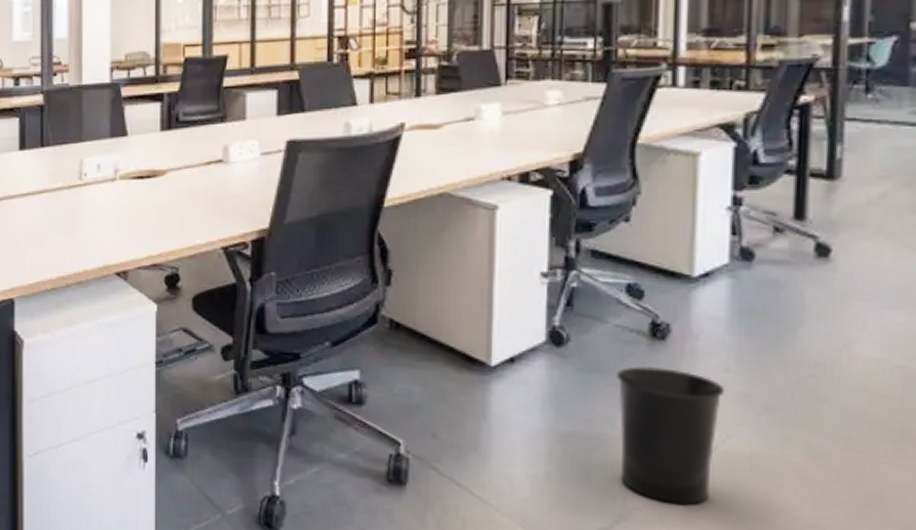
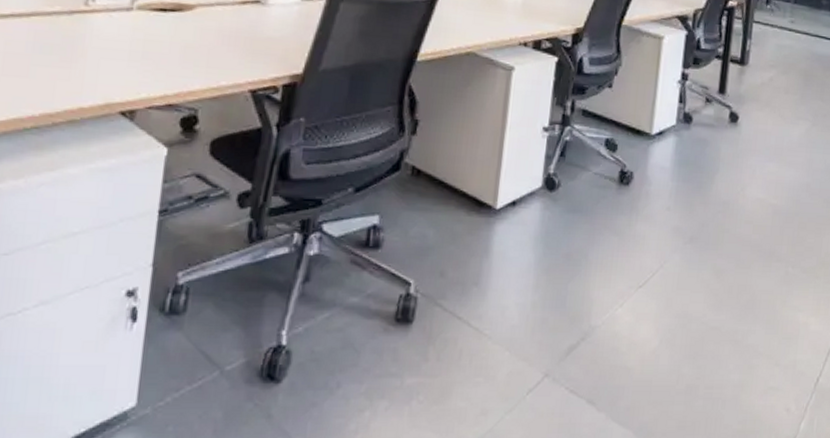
waste bin: present [617,366,726,505] -> none [589,207,666,320]

